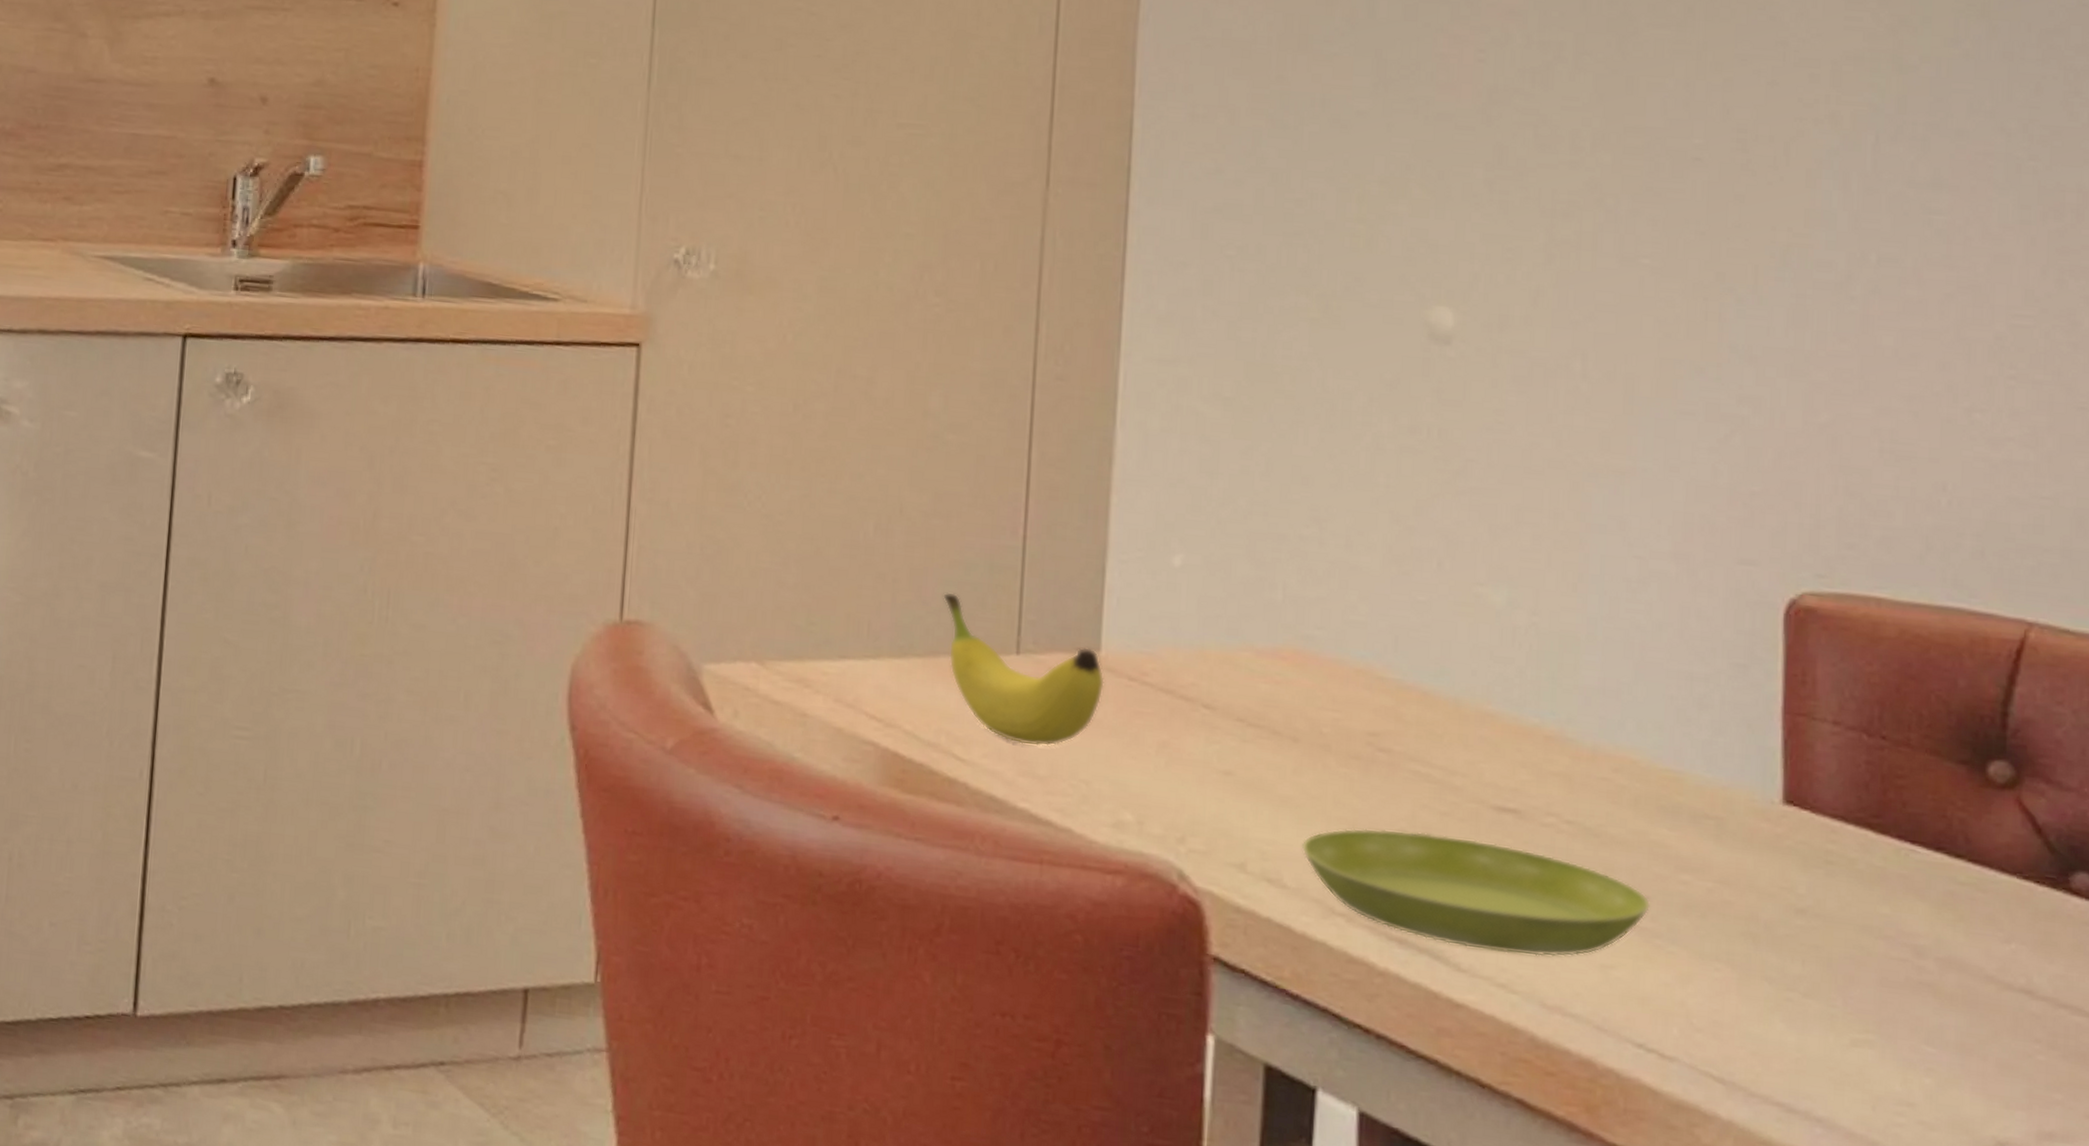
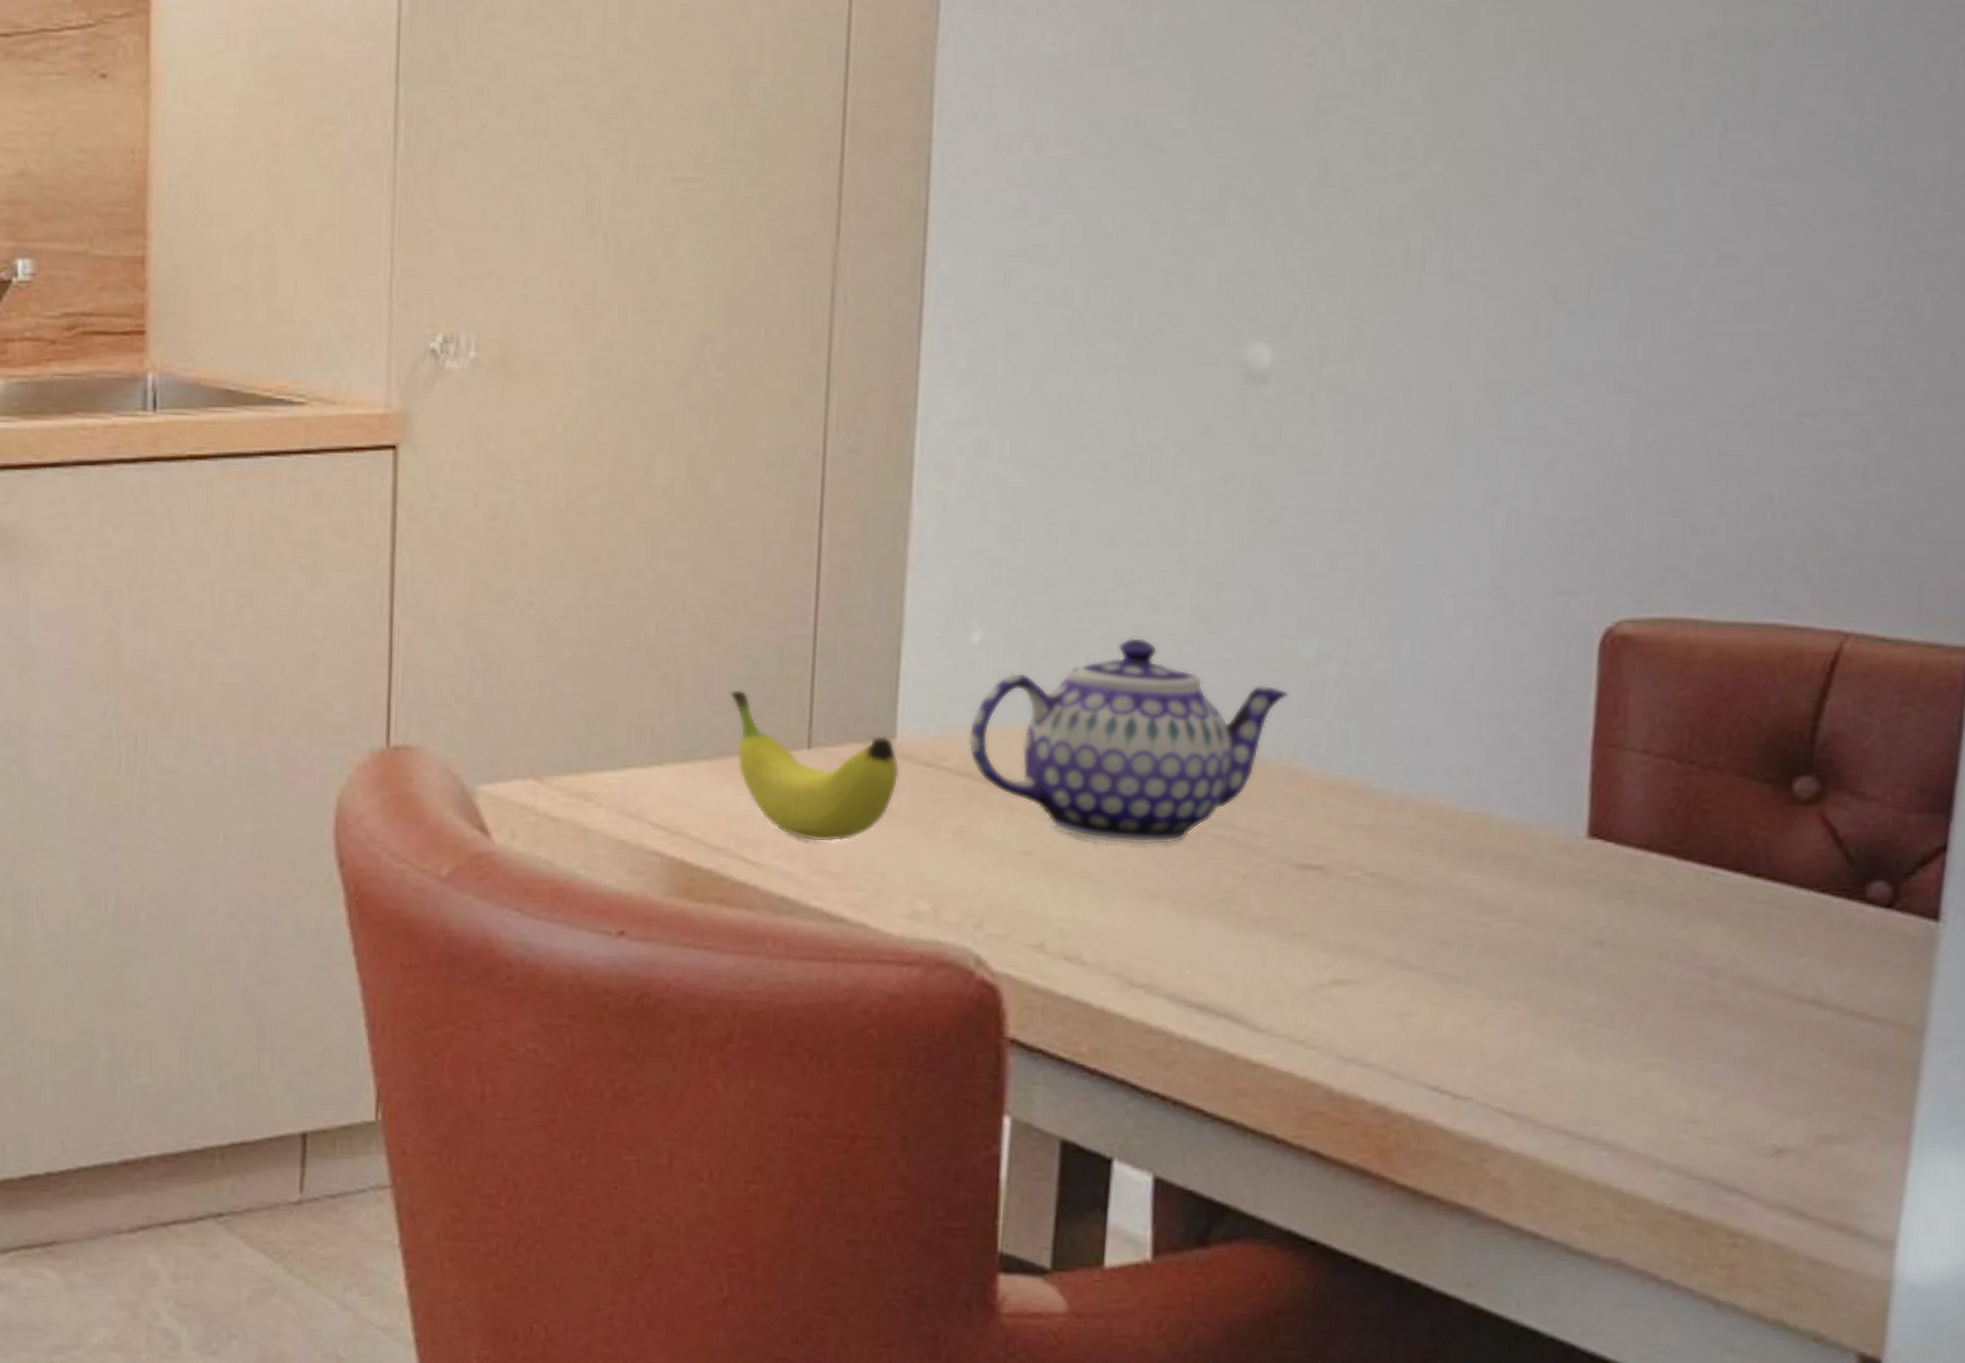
teapot: none [1170,572,1480,776] -> present [968,638,1288,845]
saucer: present [1301,828,1651,957] -> none [1101,896,1451,1011]

